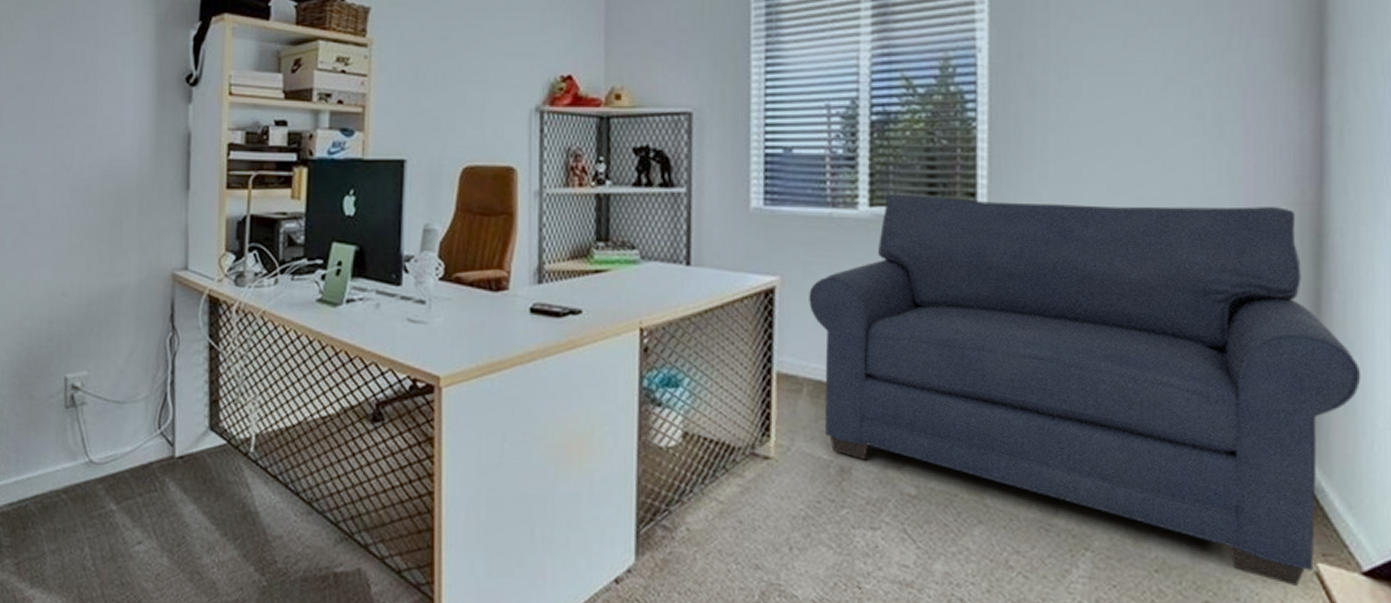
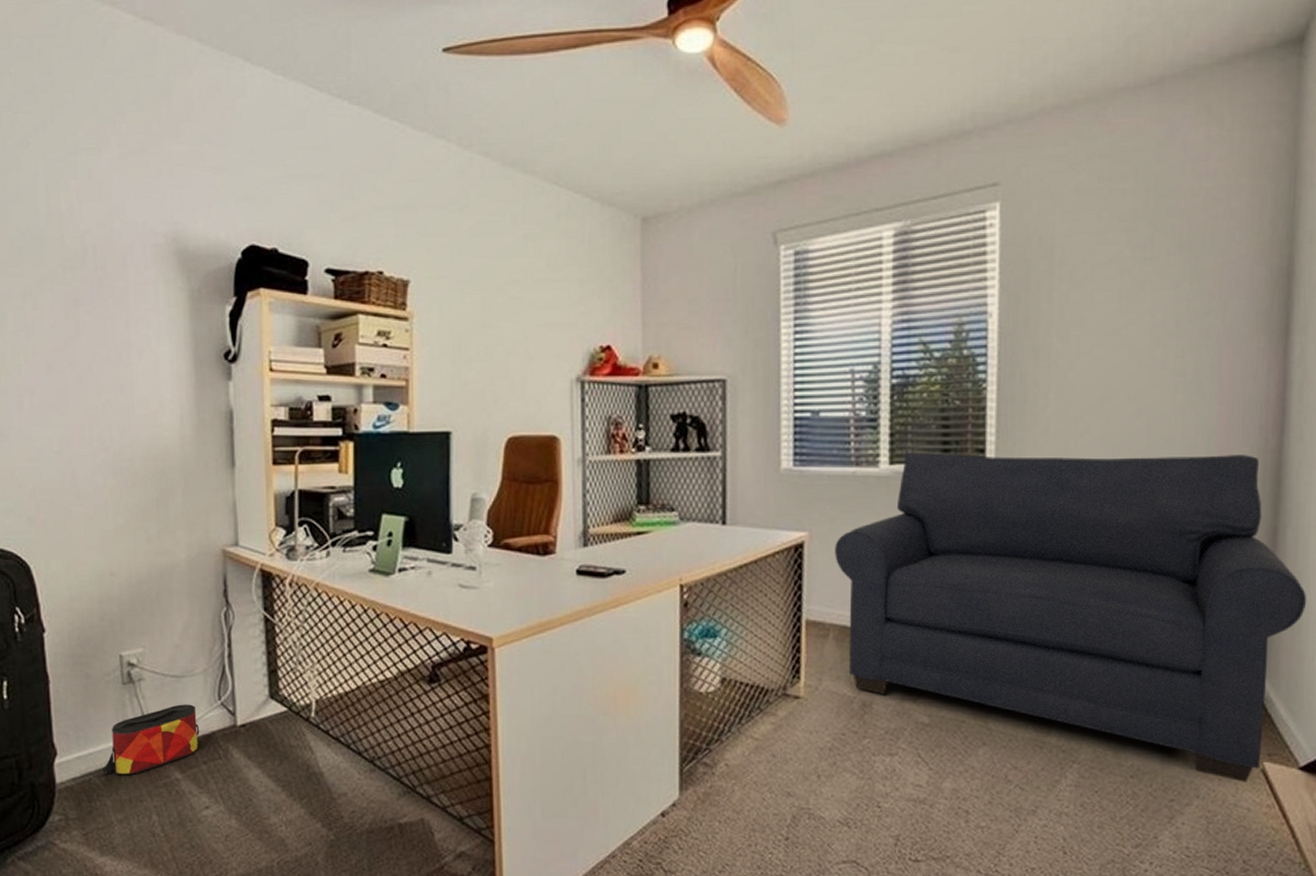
bag: none [38,431,138,504] -> present [101,704,200,776]

